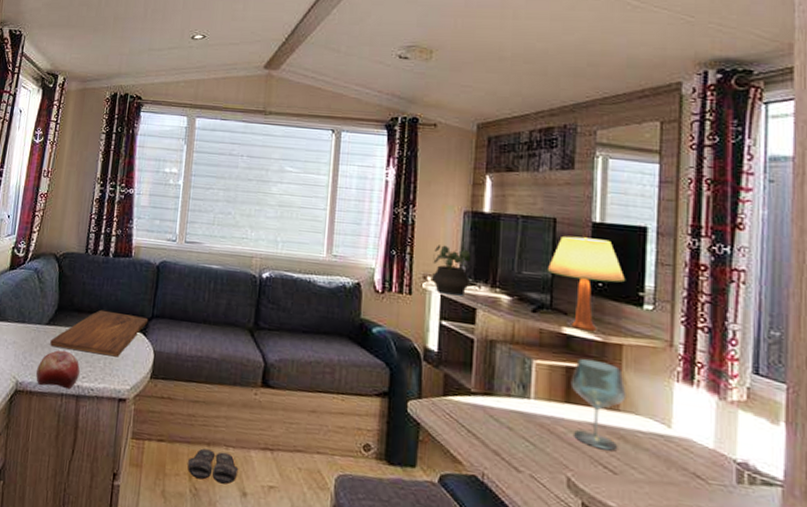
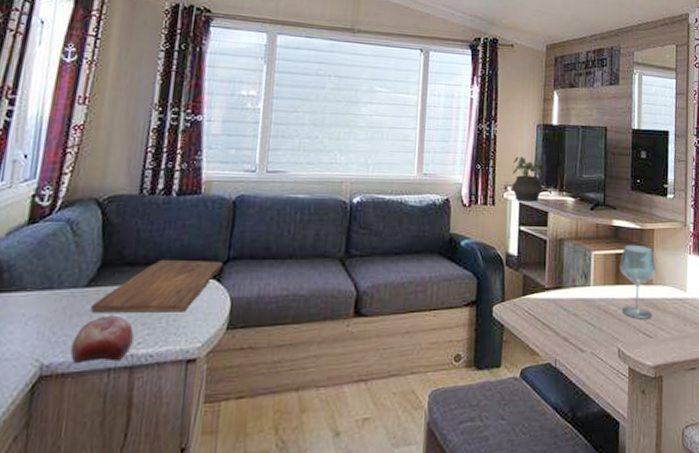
slippers: present [188,448,239,484] -> none [273,394,331,430]
table lamp: present [546,234,626,332] -> none [601,140,656,222]

